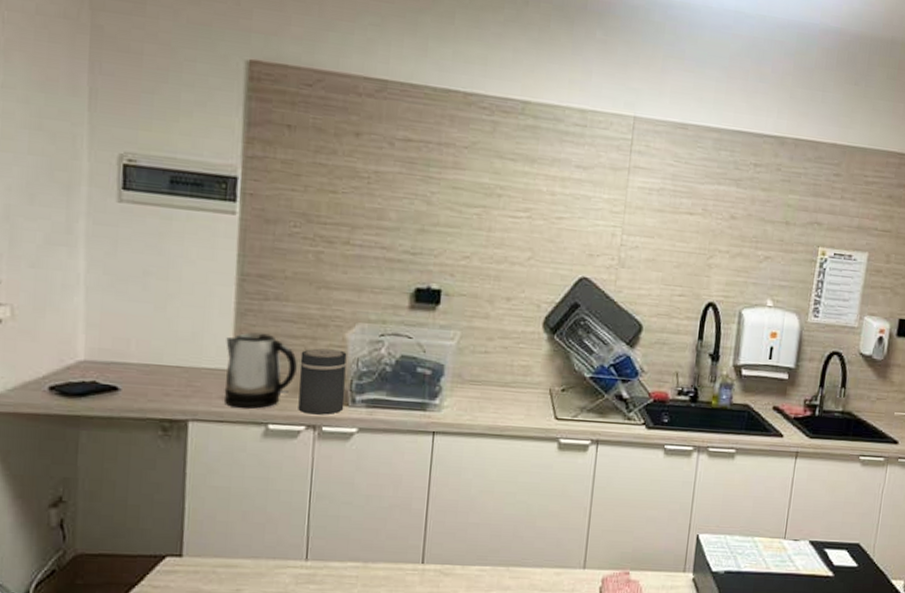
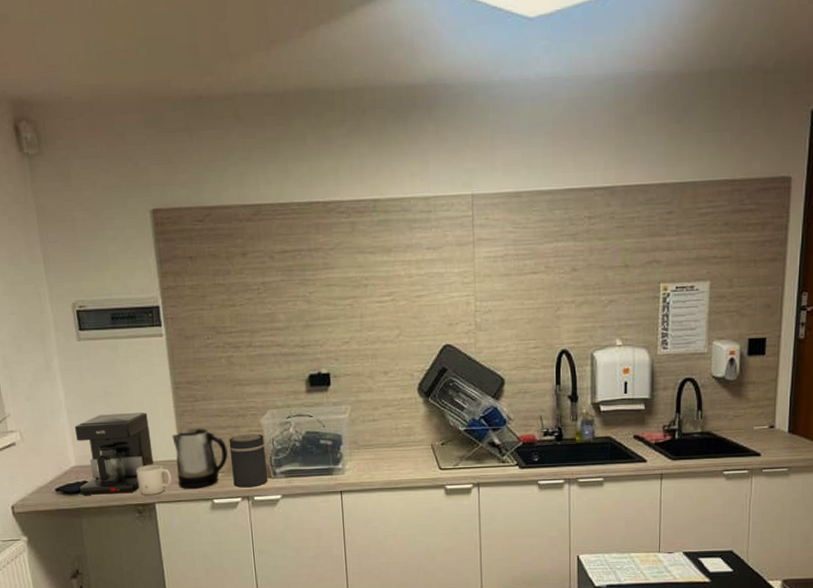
coffee maker: none [85,299,198,403] -> present [74,413,154,495]
mug: none [168,371,218,410] -> present [136,465,173,495]

